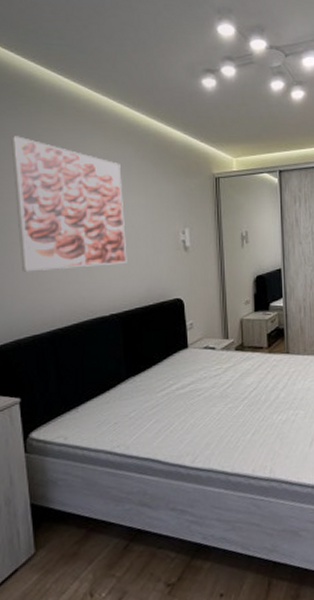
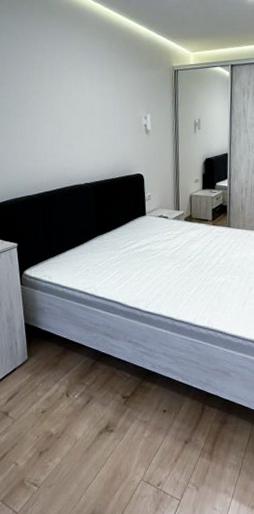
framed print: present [11,136,127,272] -> none [10,31,99,145]

